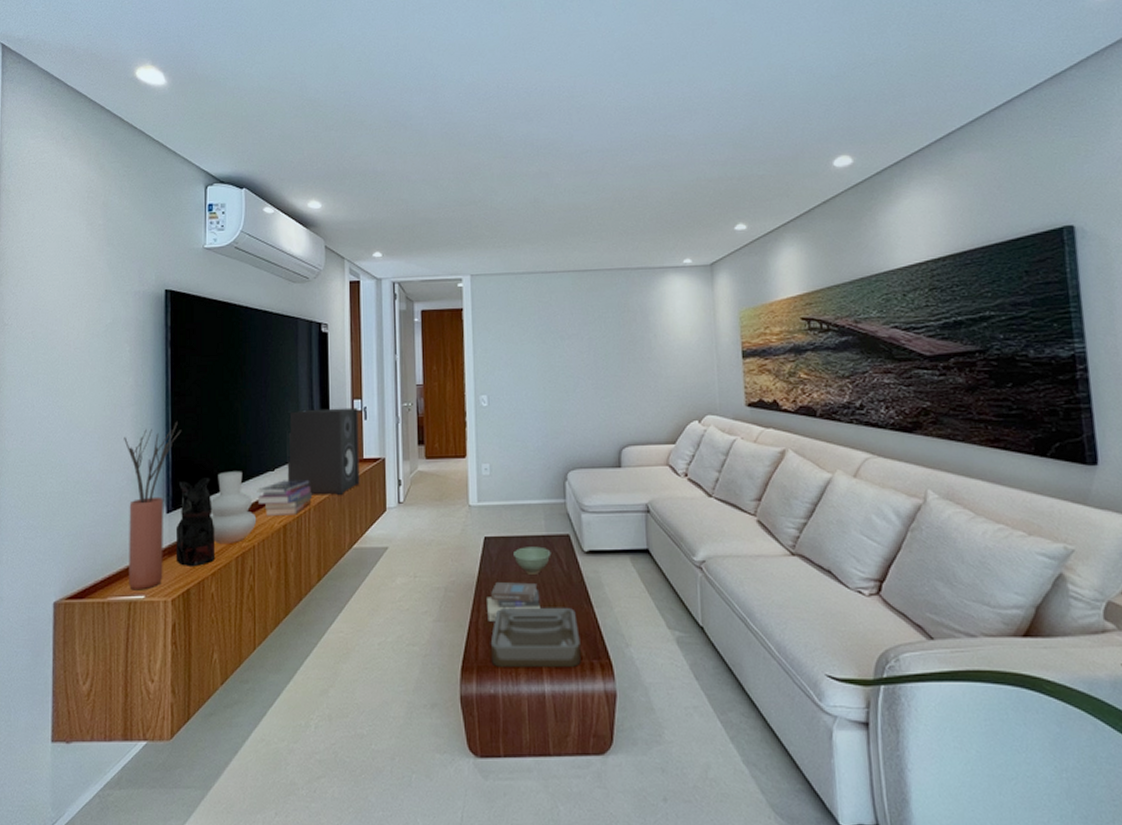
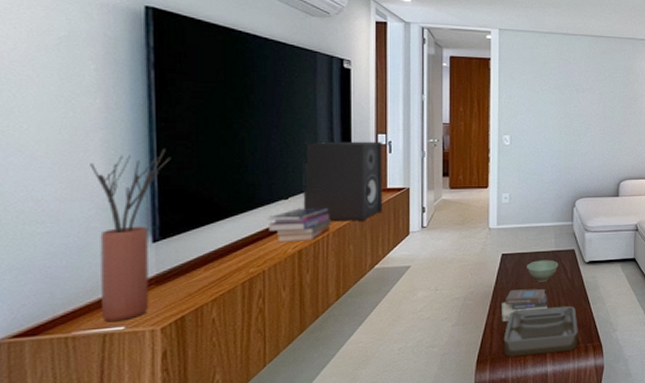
decorative sculpture: present [175,478,216,566] -> none [165,206,217,295]
vase: present [210,471,257,545] -> none [209,199,268,271]

